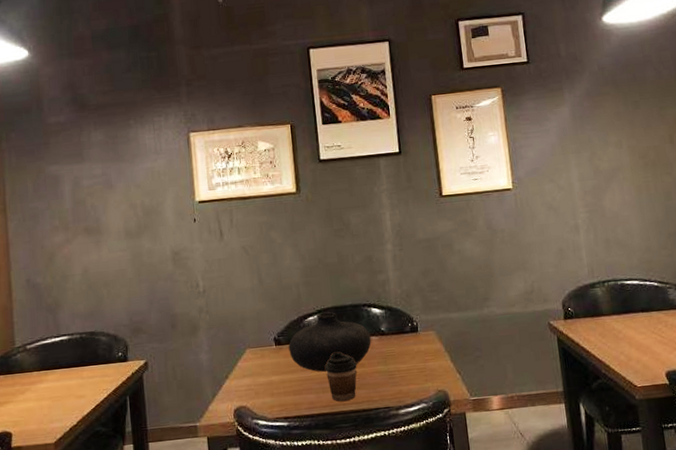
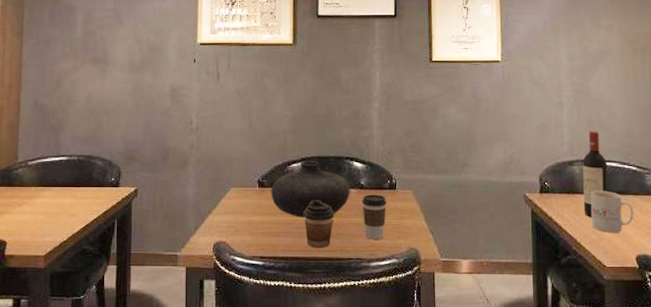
coffee cup: none [384,339,411,386] -> present [362,194,387,239]
wine bottle: none [604,250,632,339] -> present [582,131,609,218]
mug: none [615,309,660,352] -> present [590,190,634,233]

